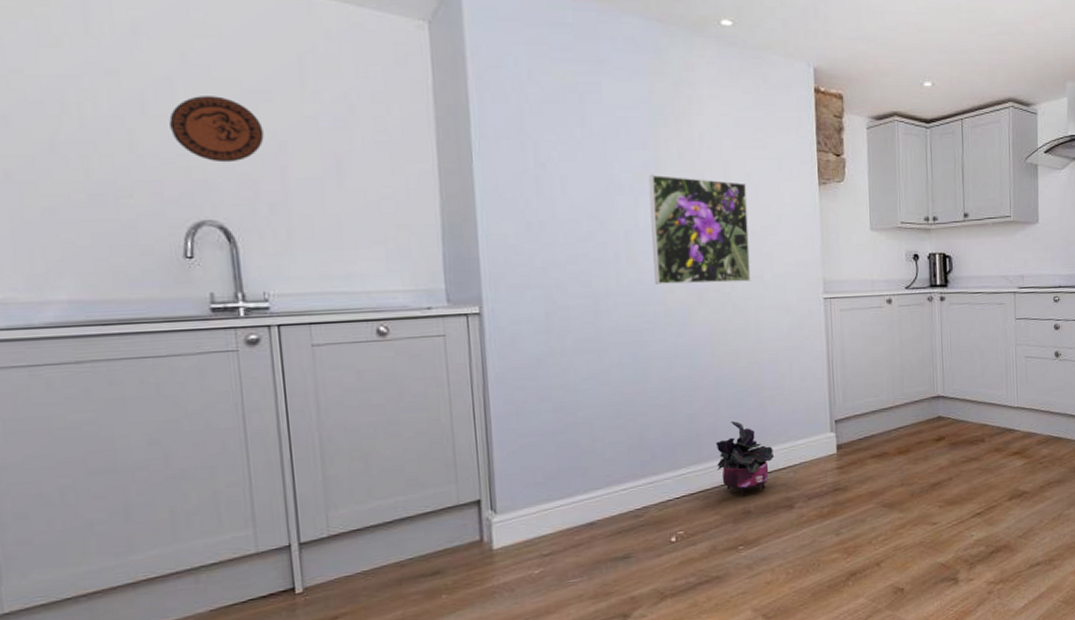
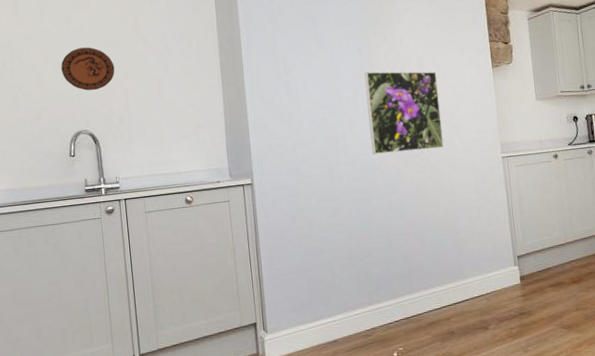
potted plant: present [715,421,775,496] -> none [423,259,471,319]

